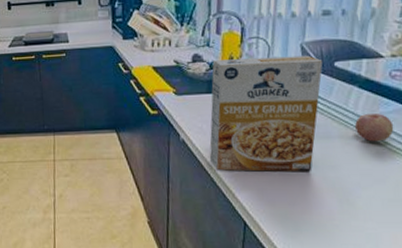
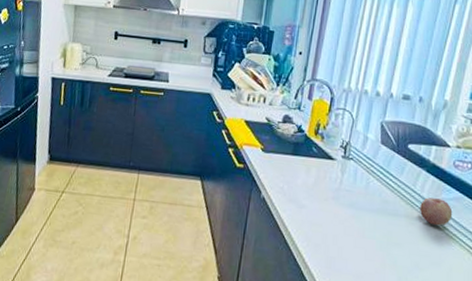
cereal box: present [209,55,323,172] -> none [285,124,398,247]

